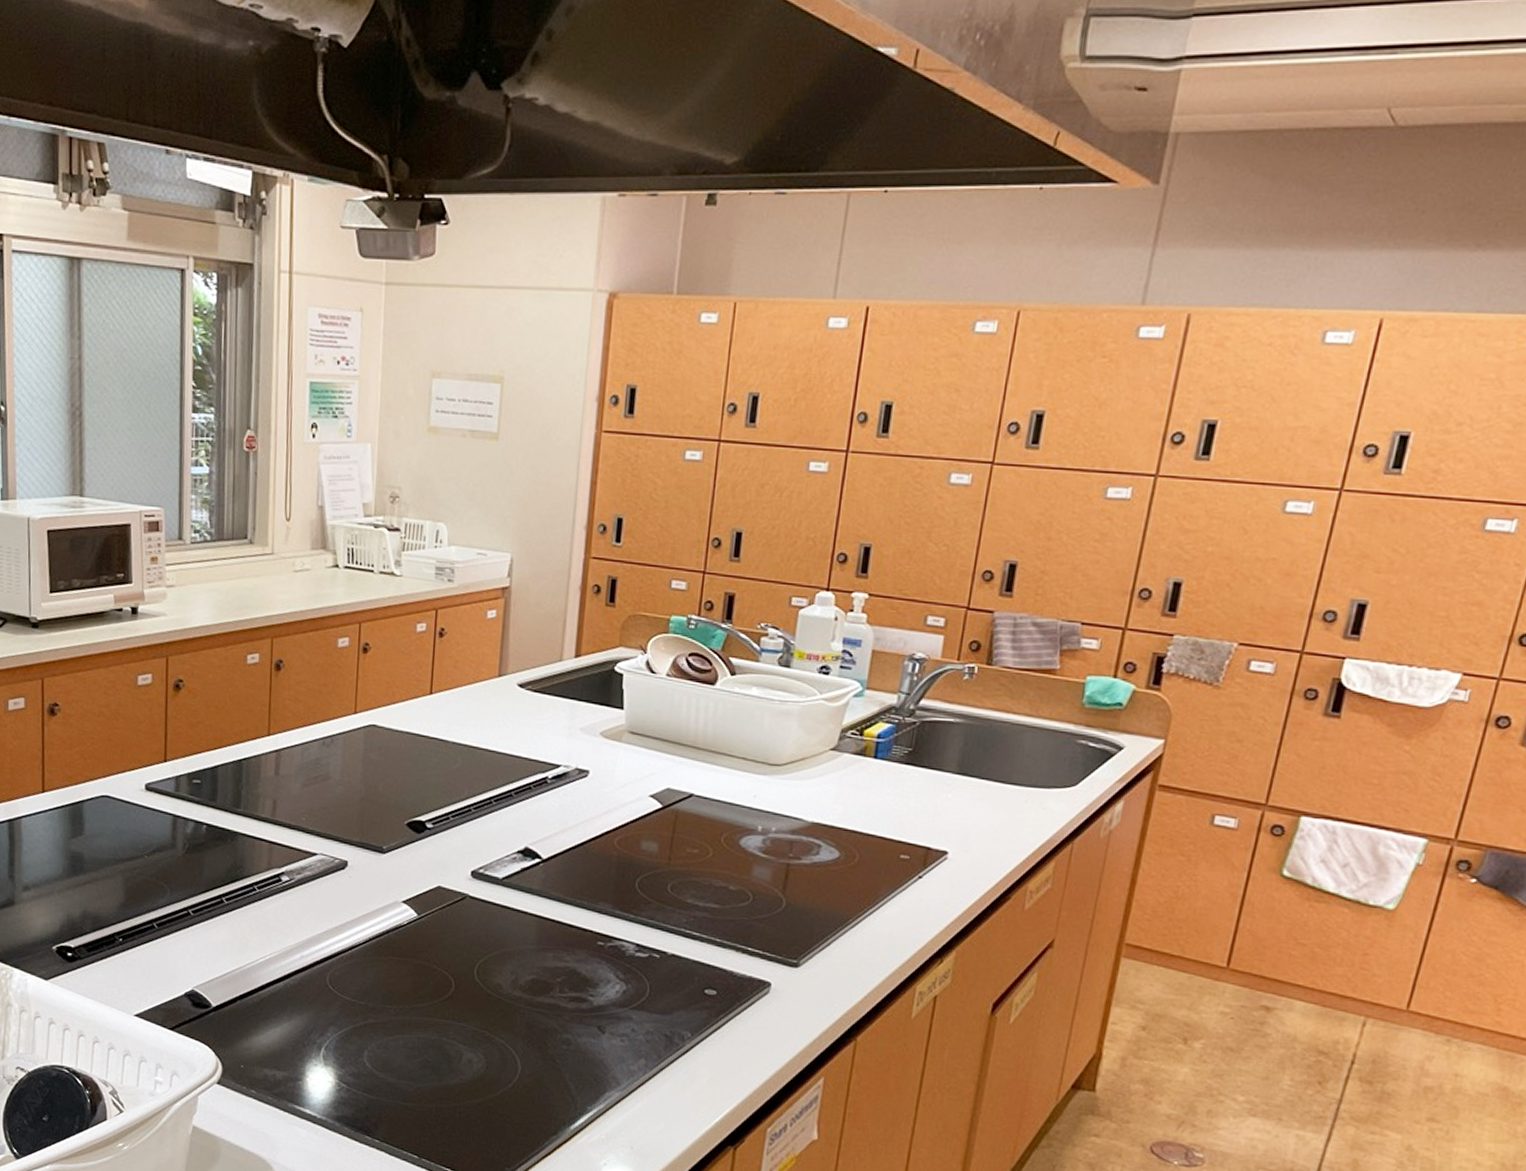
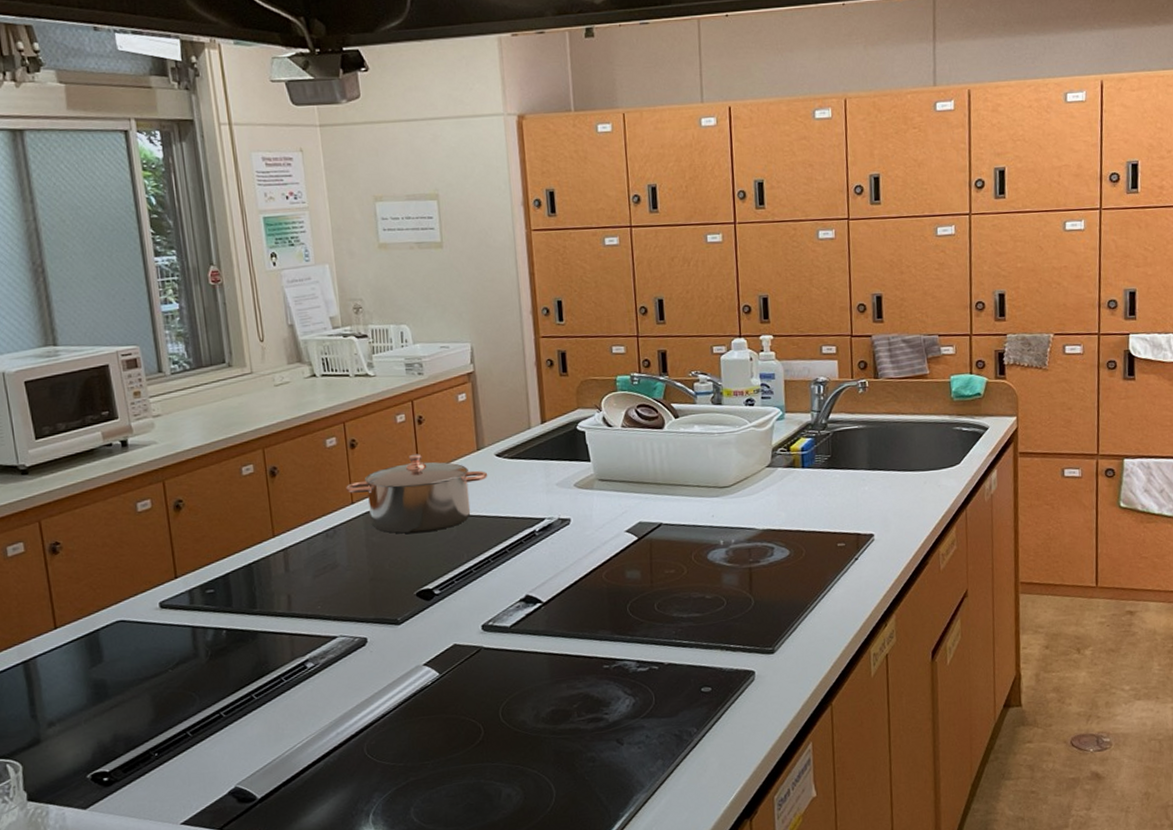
cooking pot: none [351,669,506,759] -> present [346,453,488,534]

